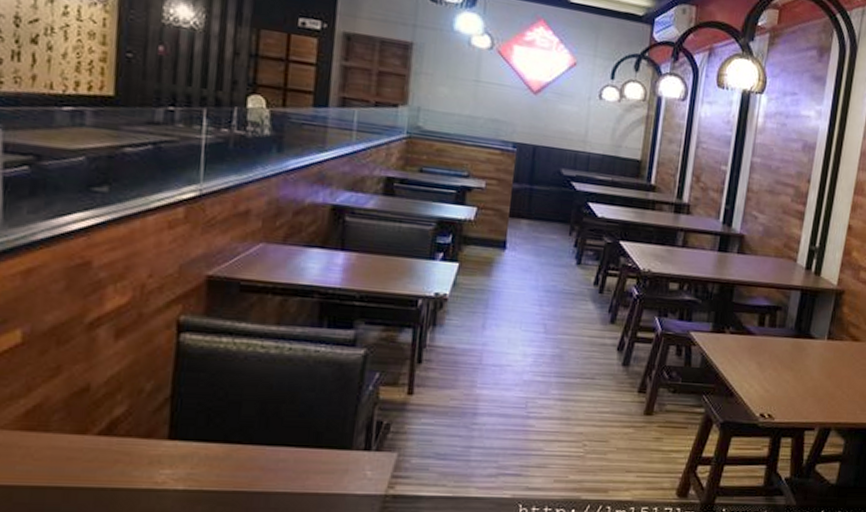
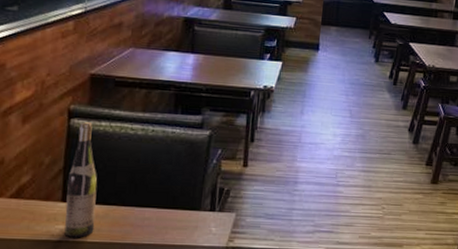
wine bottle: none [172,337,217,486] -> present [64,122,98,238]

